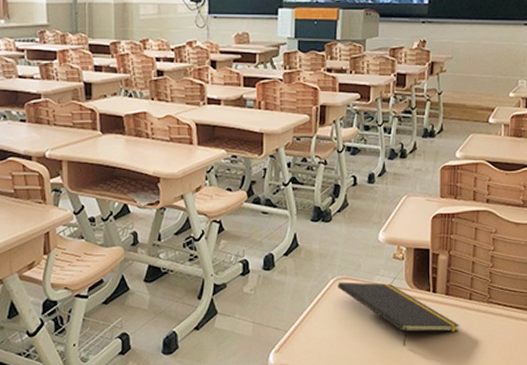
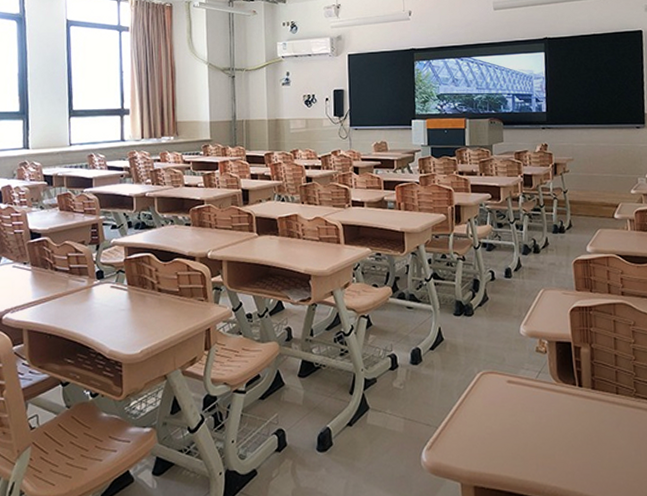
notepad: present [338,282,459,346] -> none [484,376,609,444]

